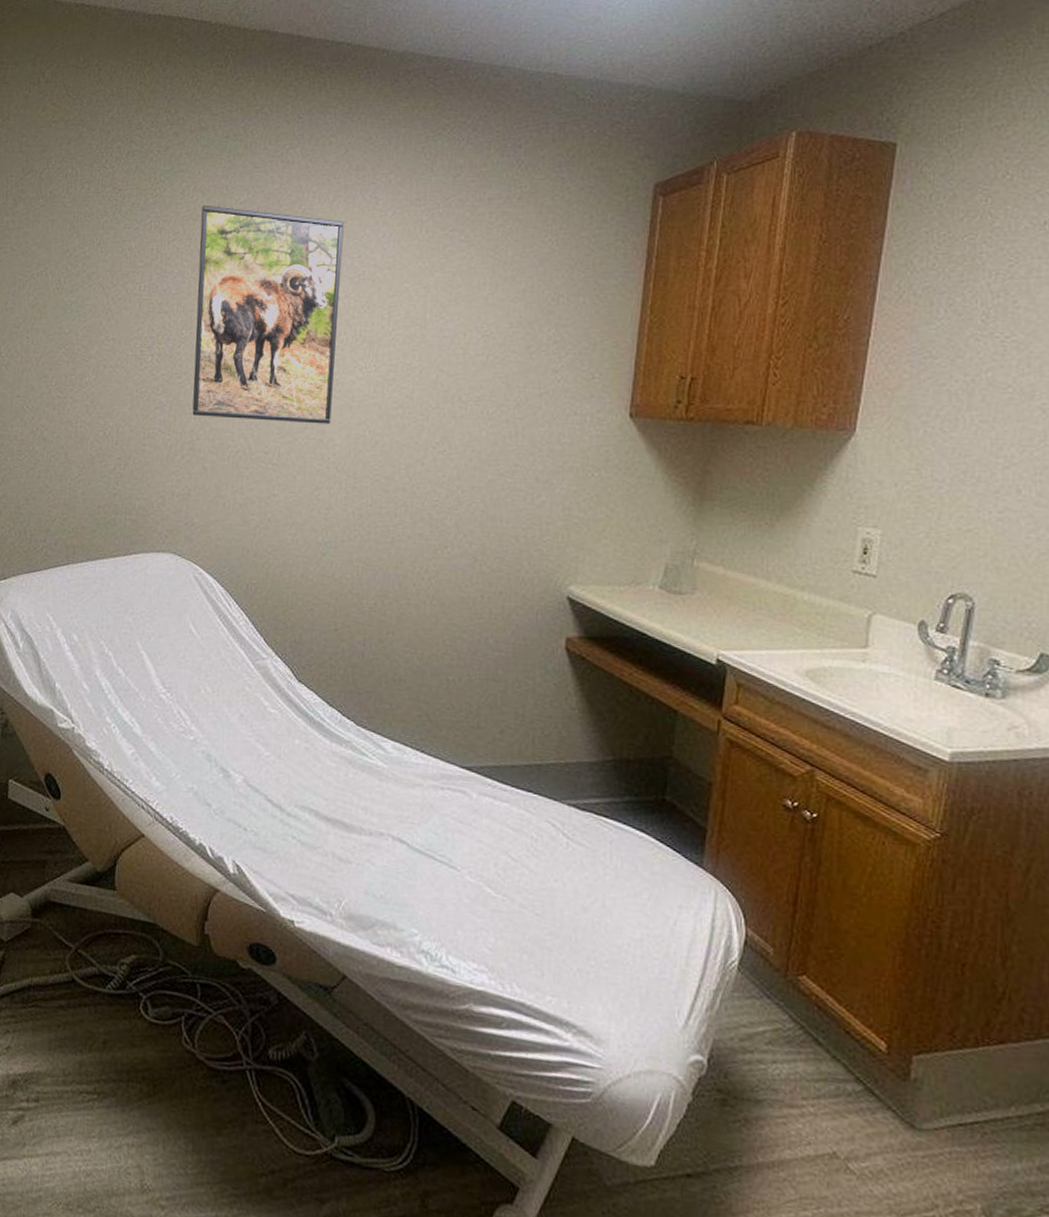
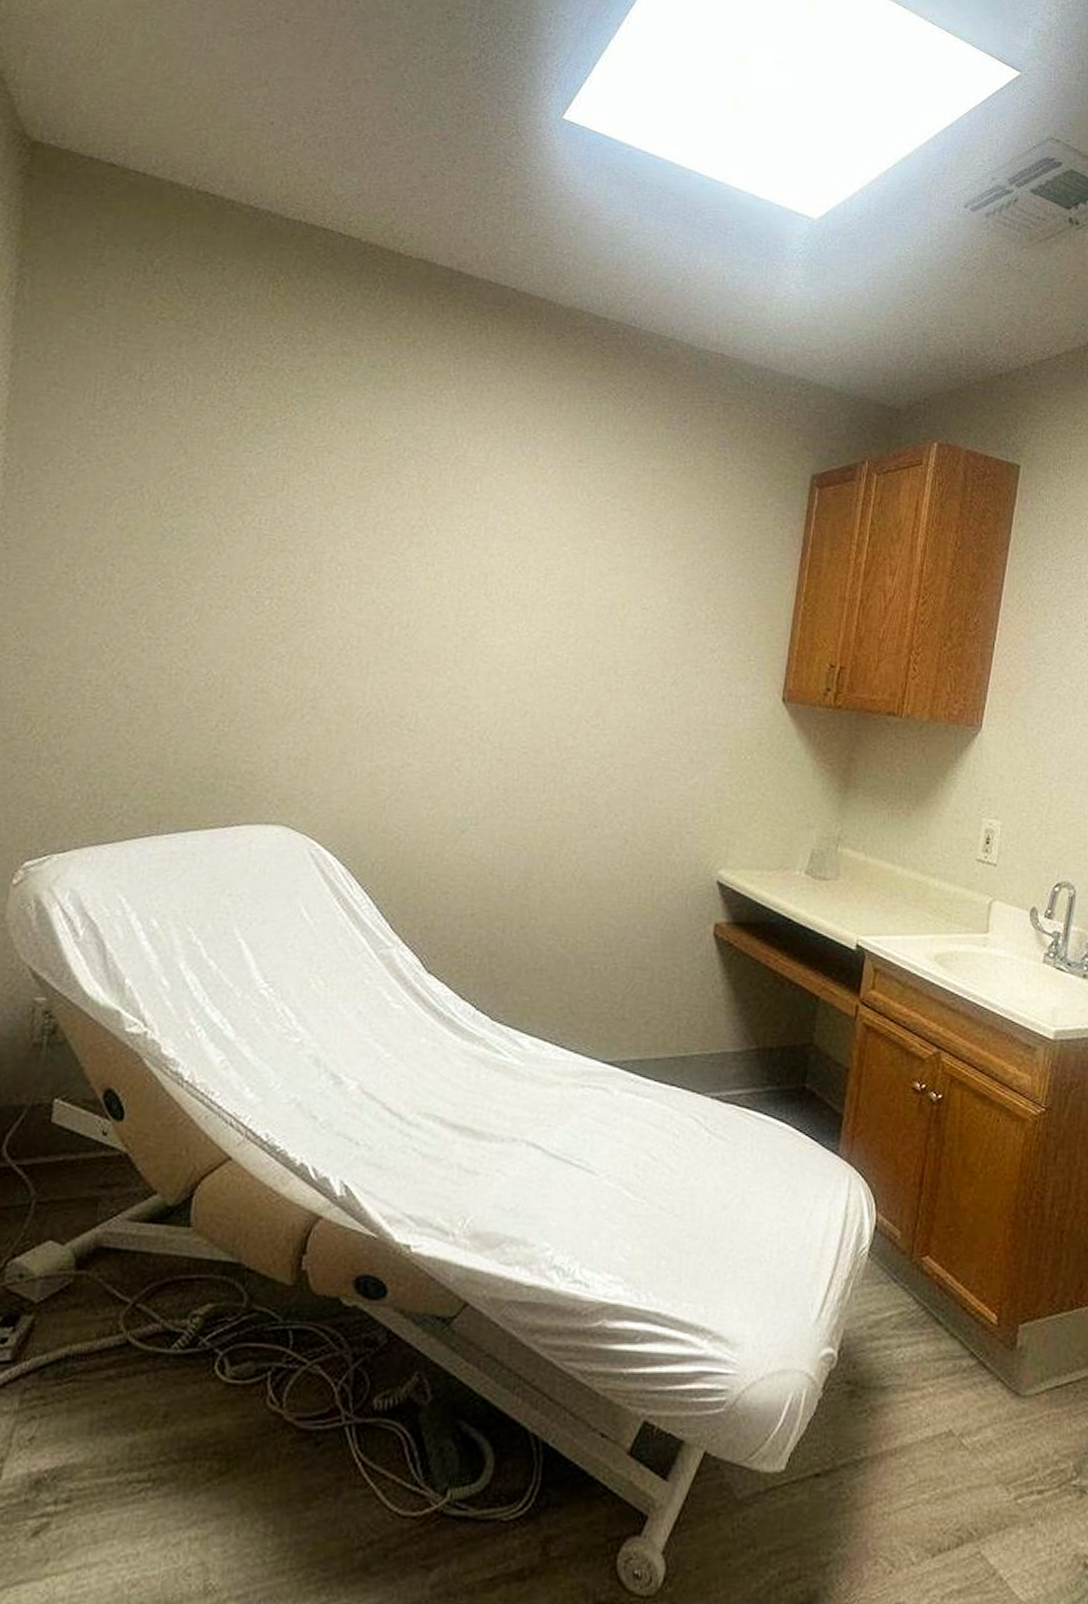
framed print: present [192,205,344,424] -> none [316,437,501,690]

